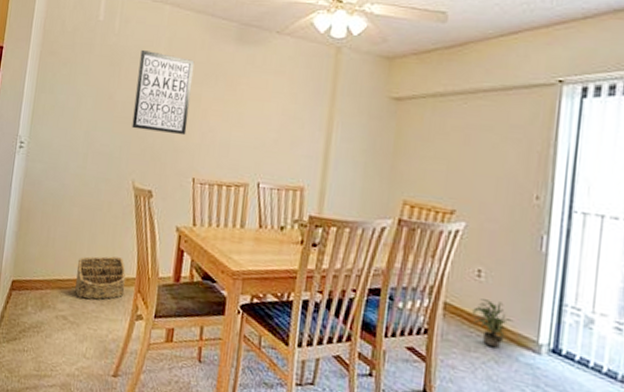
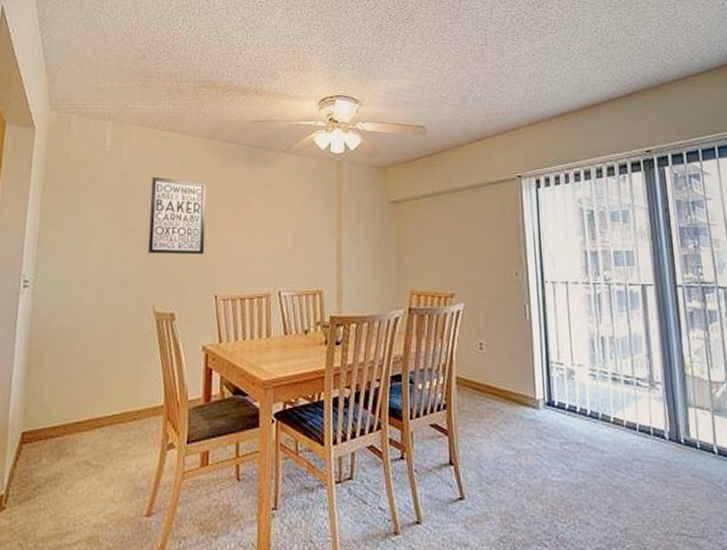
basket: present [75,256,126,300] -> none [97,387,153,438]
potted plant: present [472,299,514,349] -> none [481,368,514,411]

